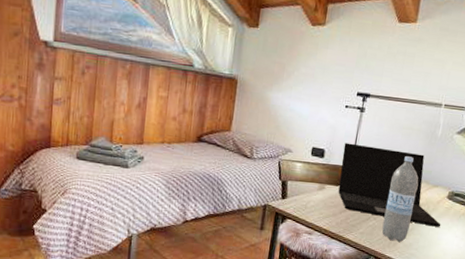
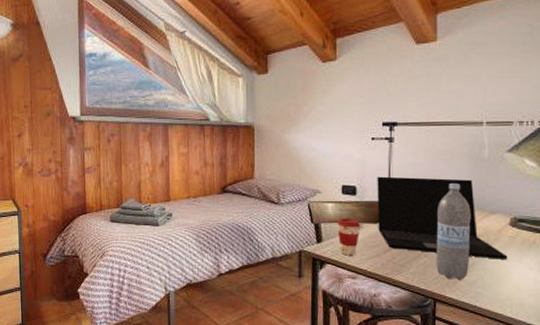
coffee cup: none [301,178,324,214] -> present [337,218,361,256]

